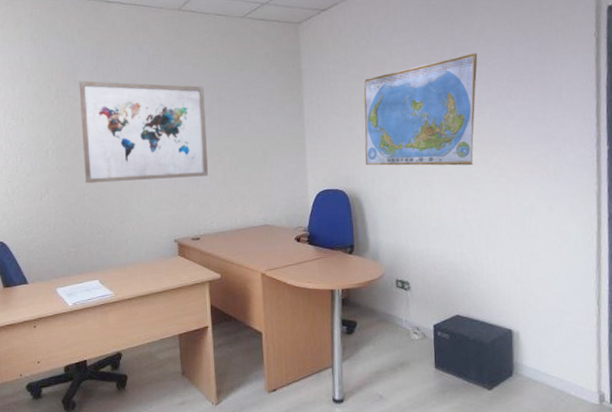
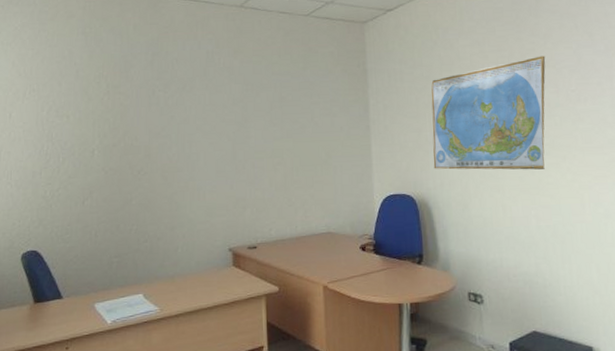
wall art: present [79,80,209,184] -> none [131,77,268,187]

